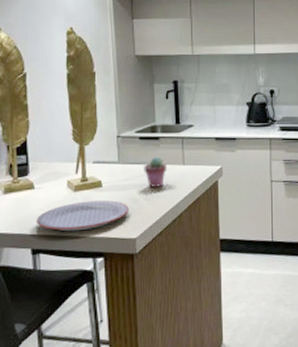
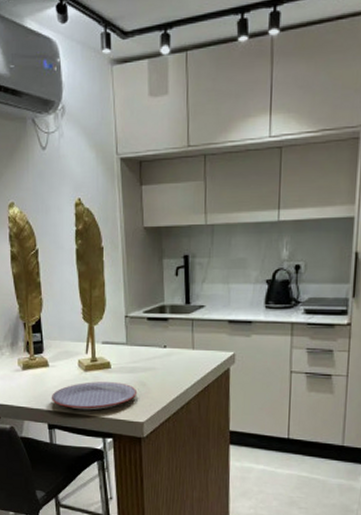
potted succulent: present [144,157,168,187] -> none [151,340,176,372]

